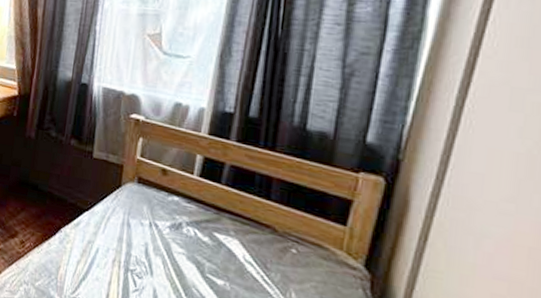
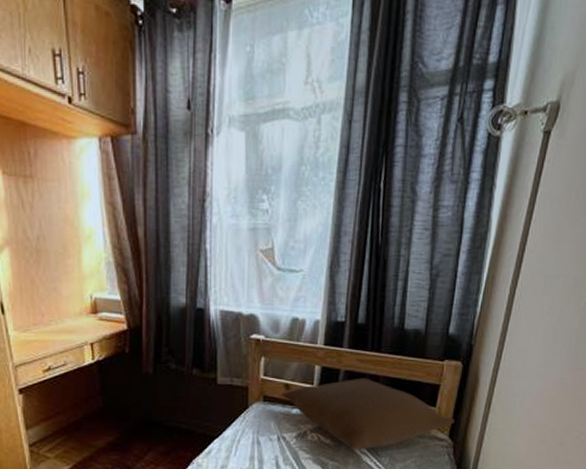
pillow: none [156,174,373,261] -> present [280,377,454,450]

